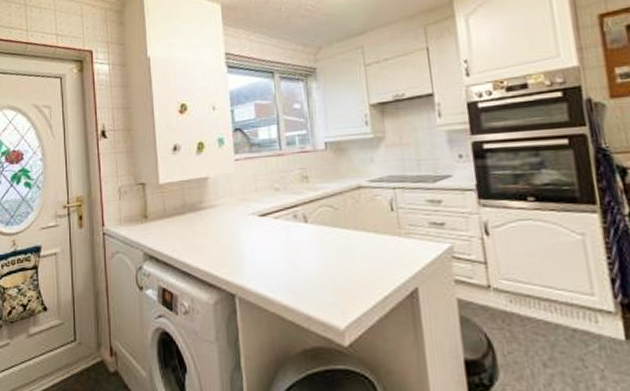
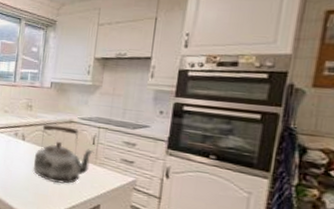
kettle: none [323,194,396,270] -> present [34,124,95,184]

